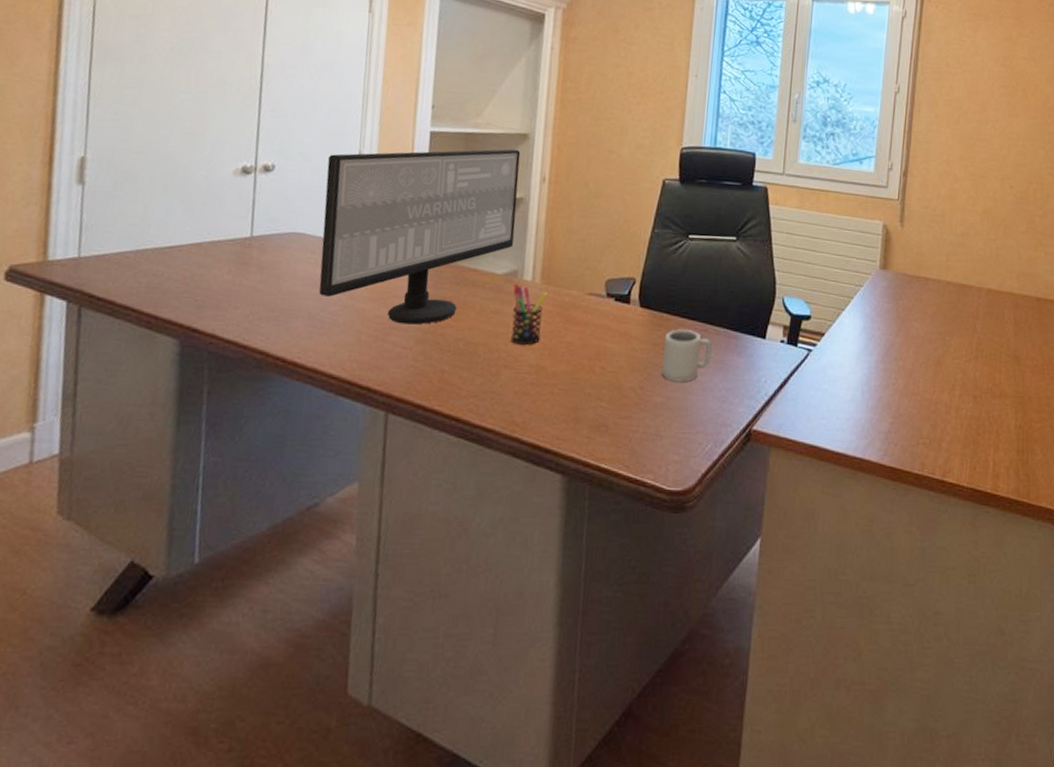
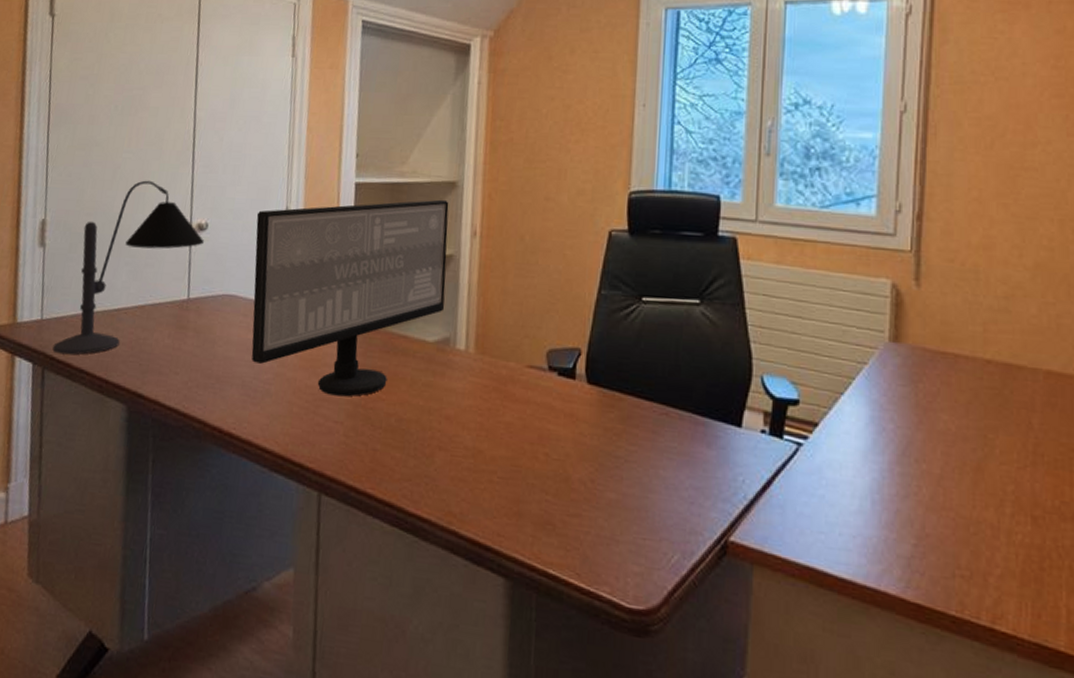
desk lamp: none [91,121,271,293] -> present [52,180,205,355]
pen holder: present [511,284,547,345] -> none [444,353,482,424]
cup: present [662,328,712,382] -> none [616,410,675,477]

